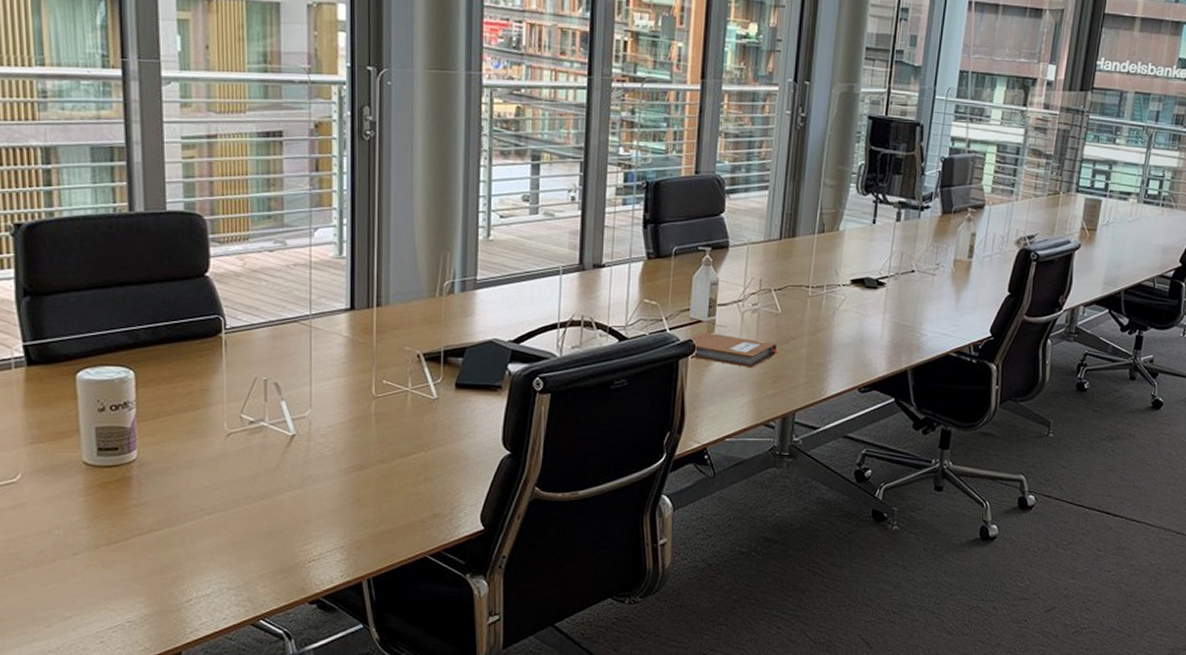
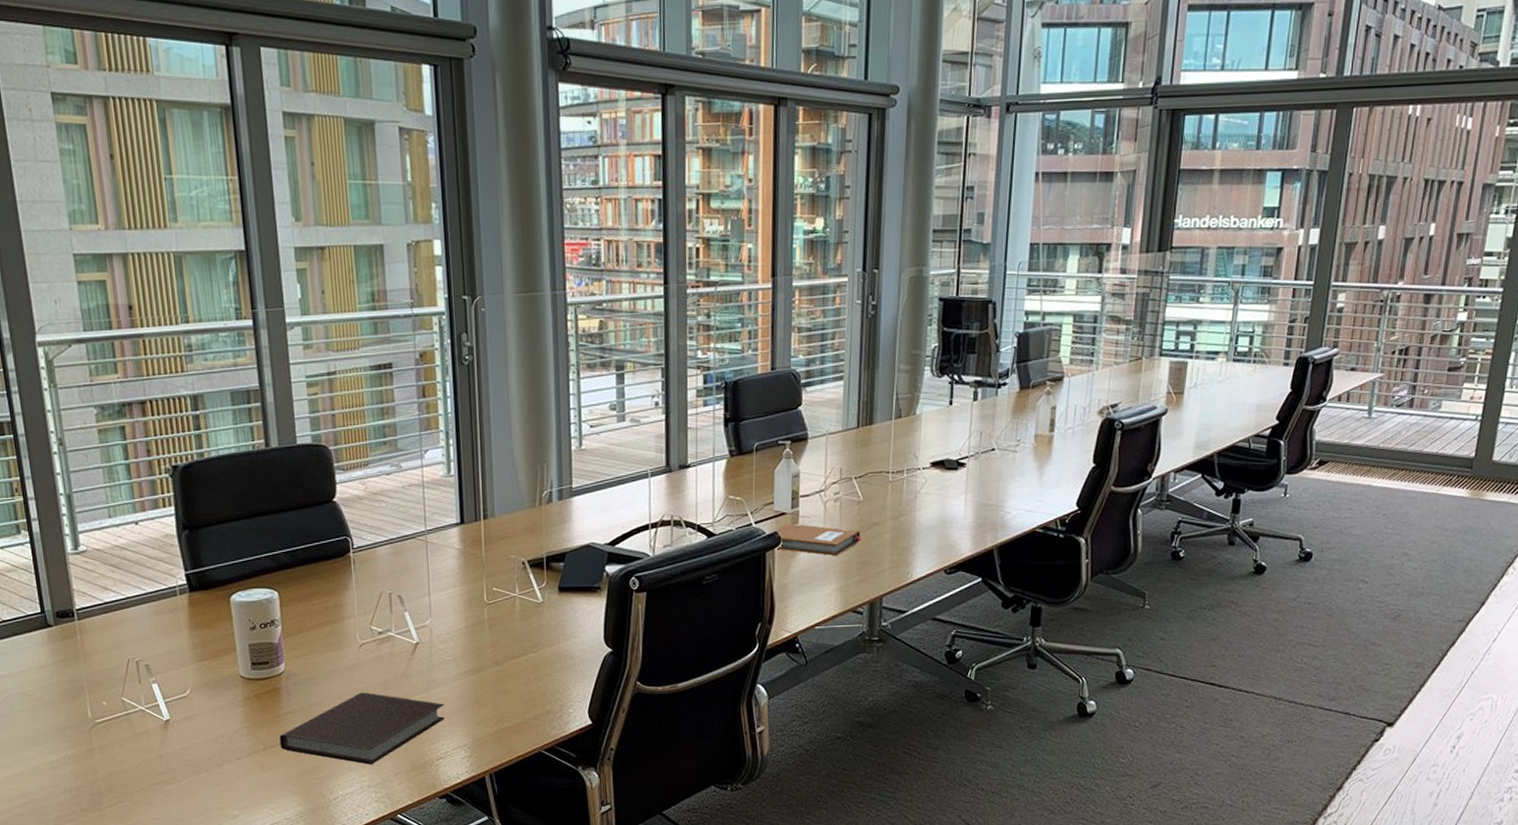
notebook: none [126,485,321,565] -> present [279,692,445,765]

